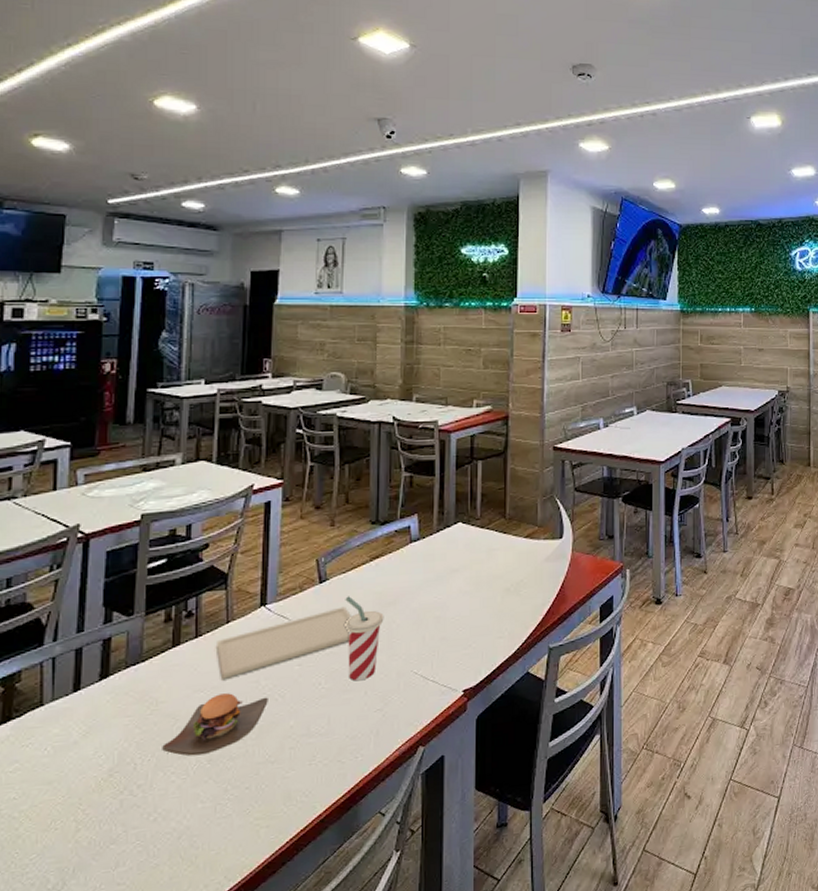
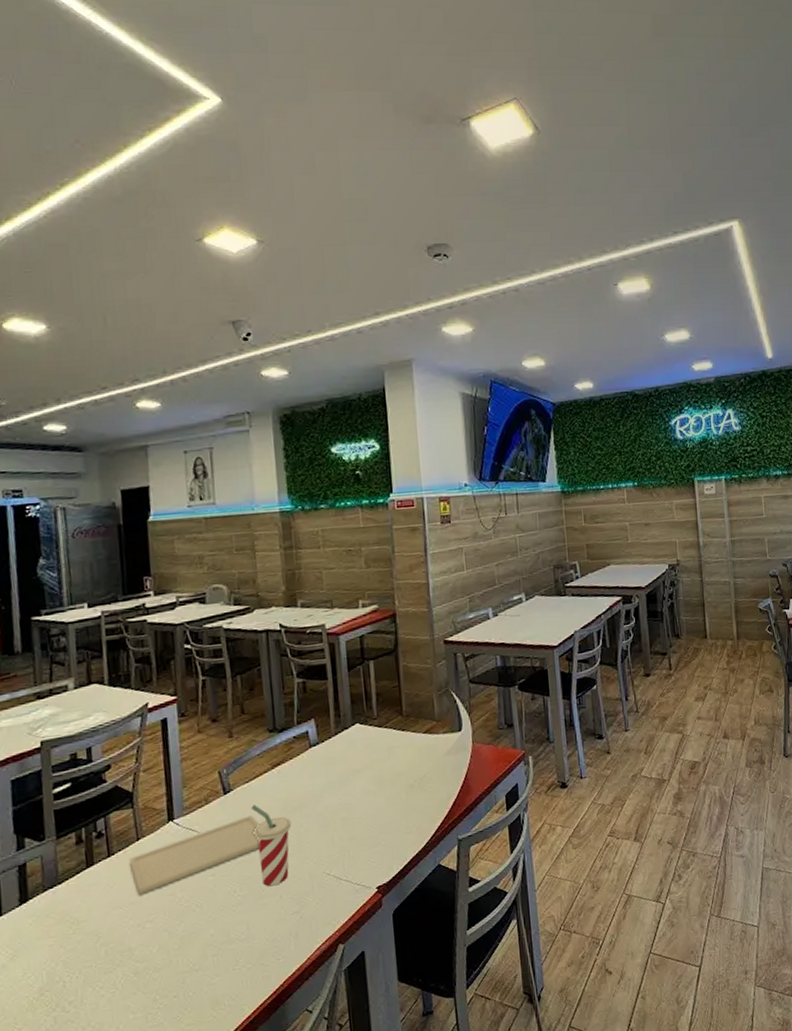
burger: present [162,693,268,756] -> none [88,907,187,971]

